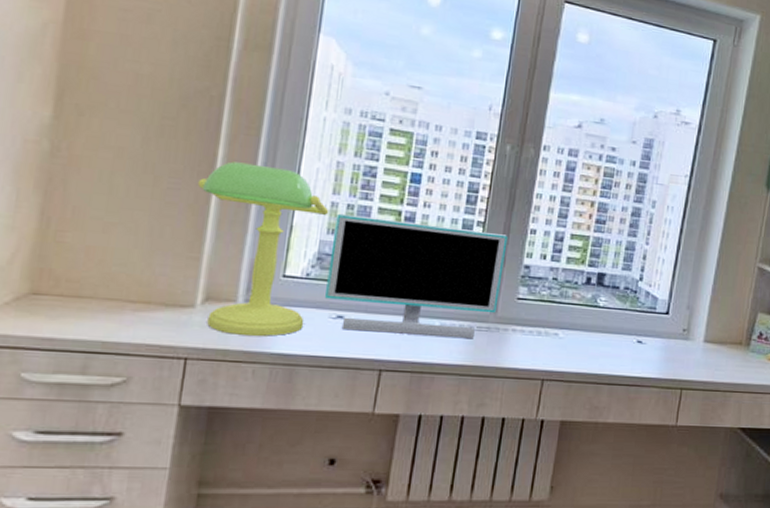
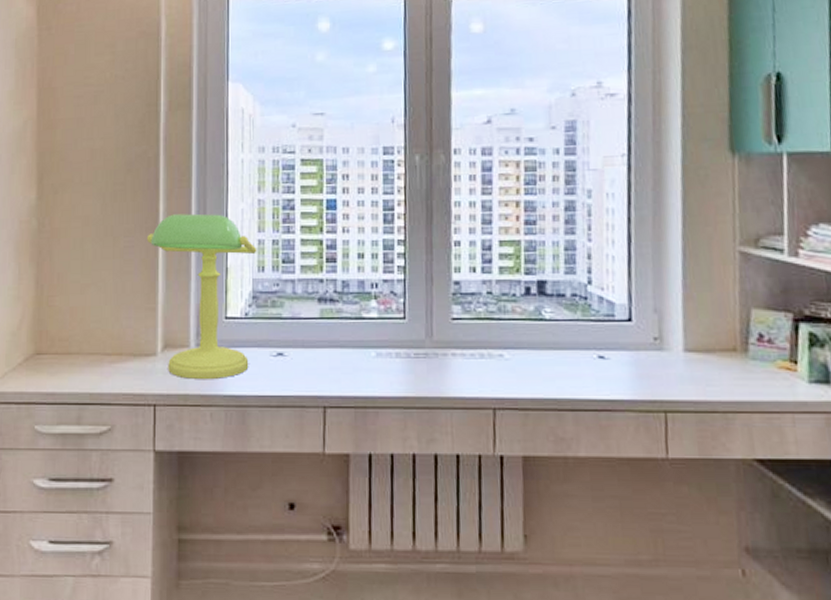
monitor: present [325,213,508,338] -> none [263,249,432,367]

